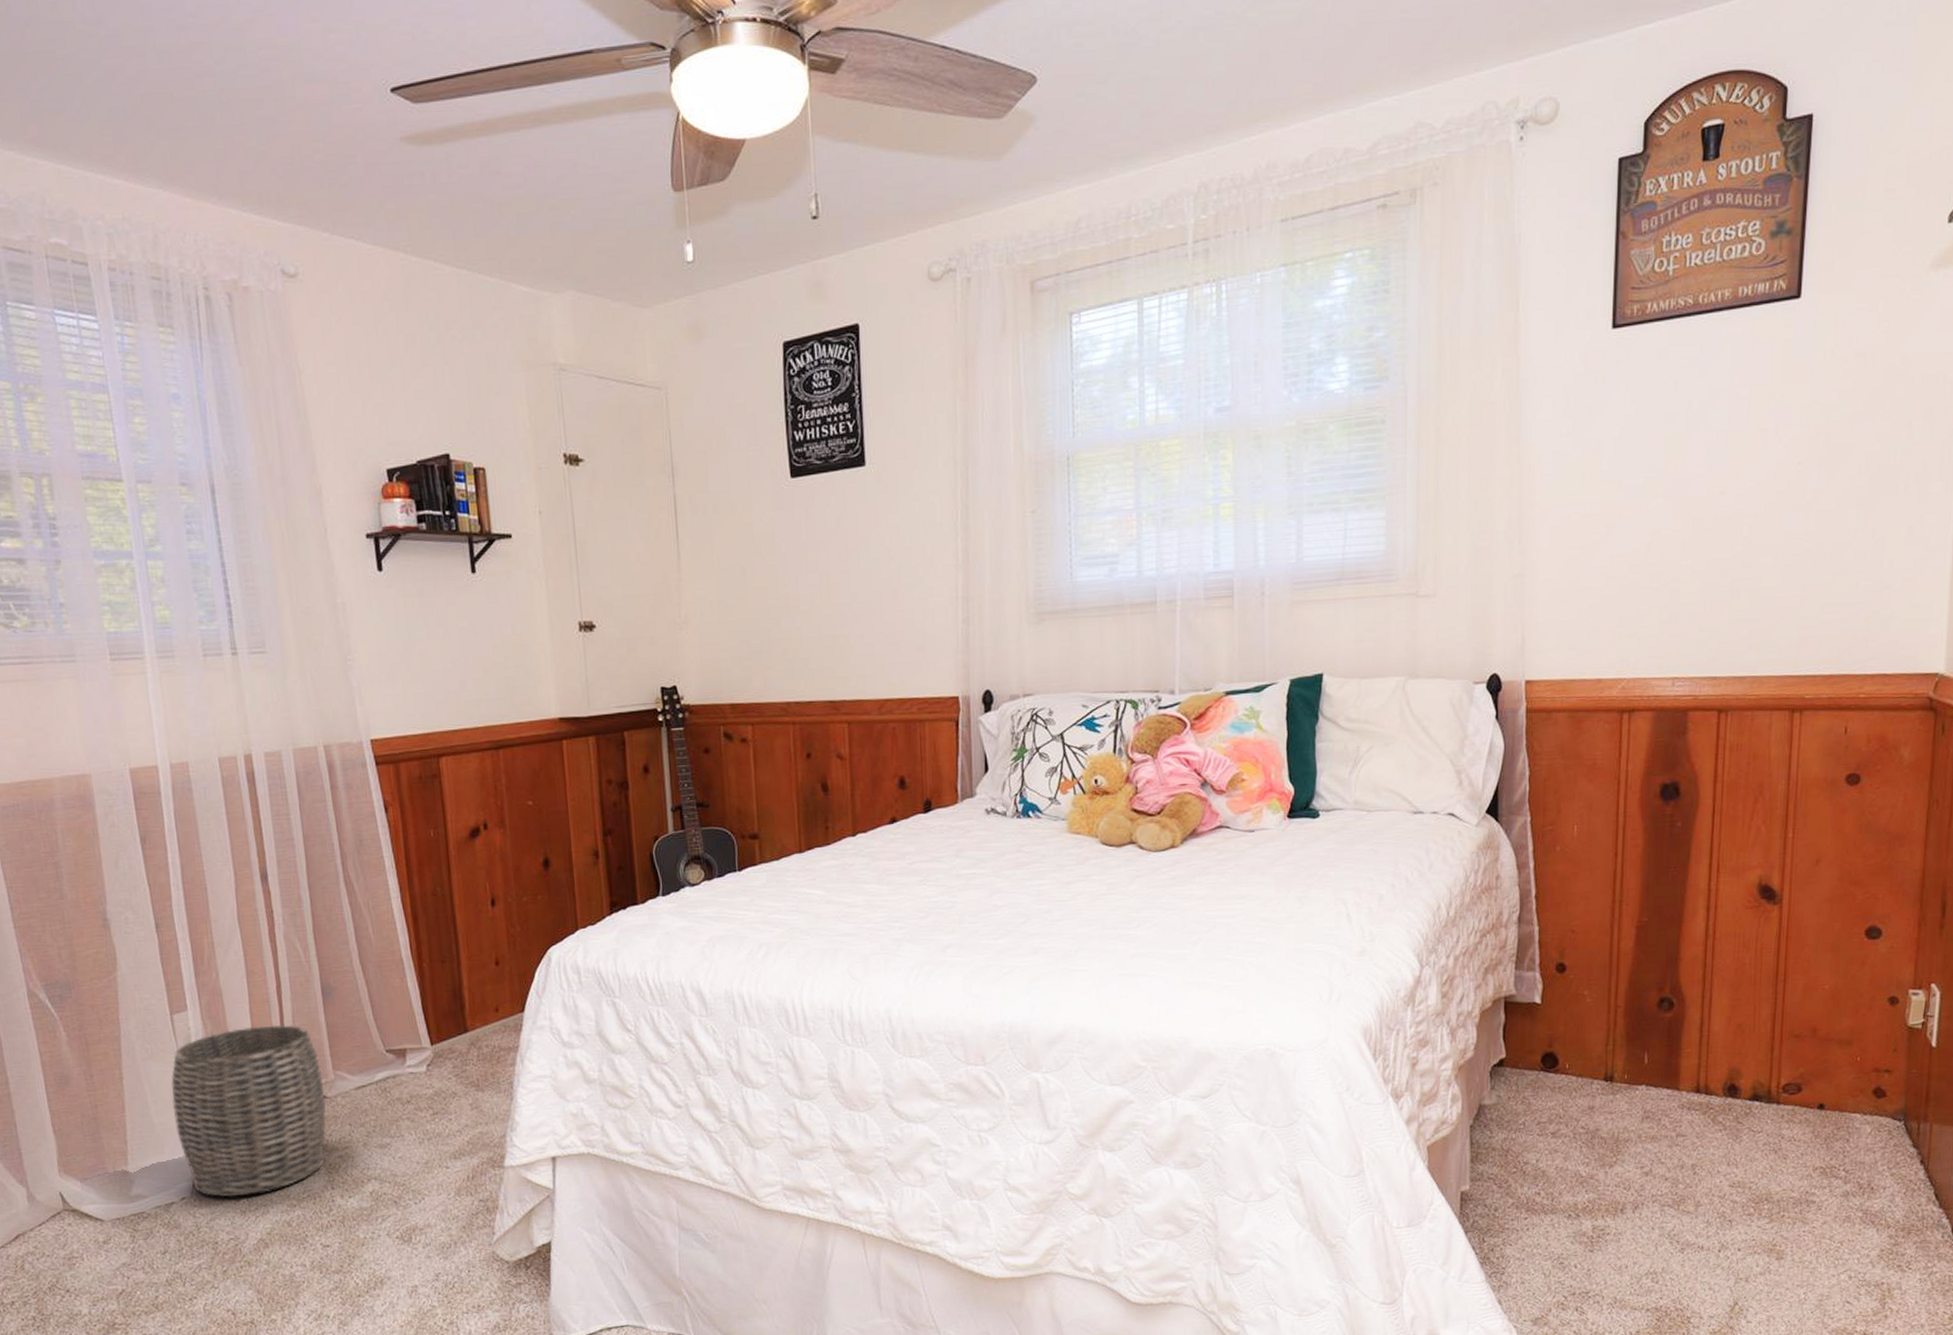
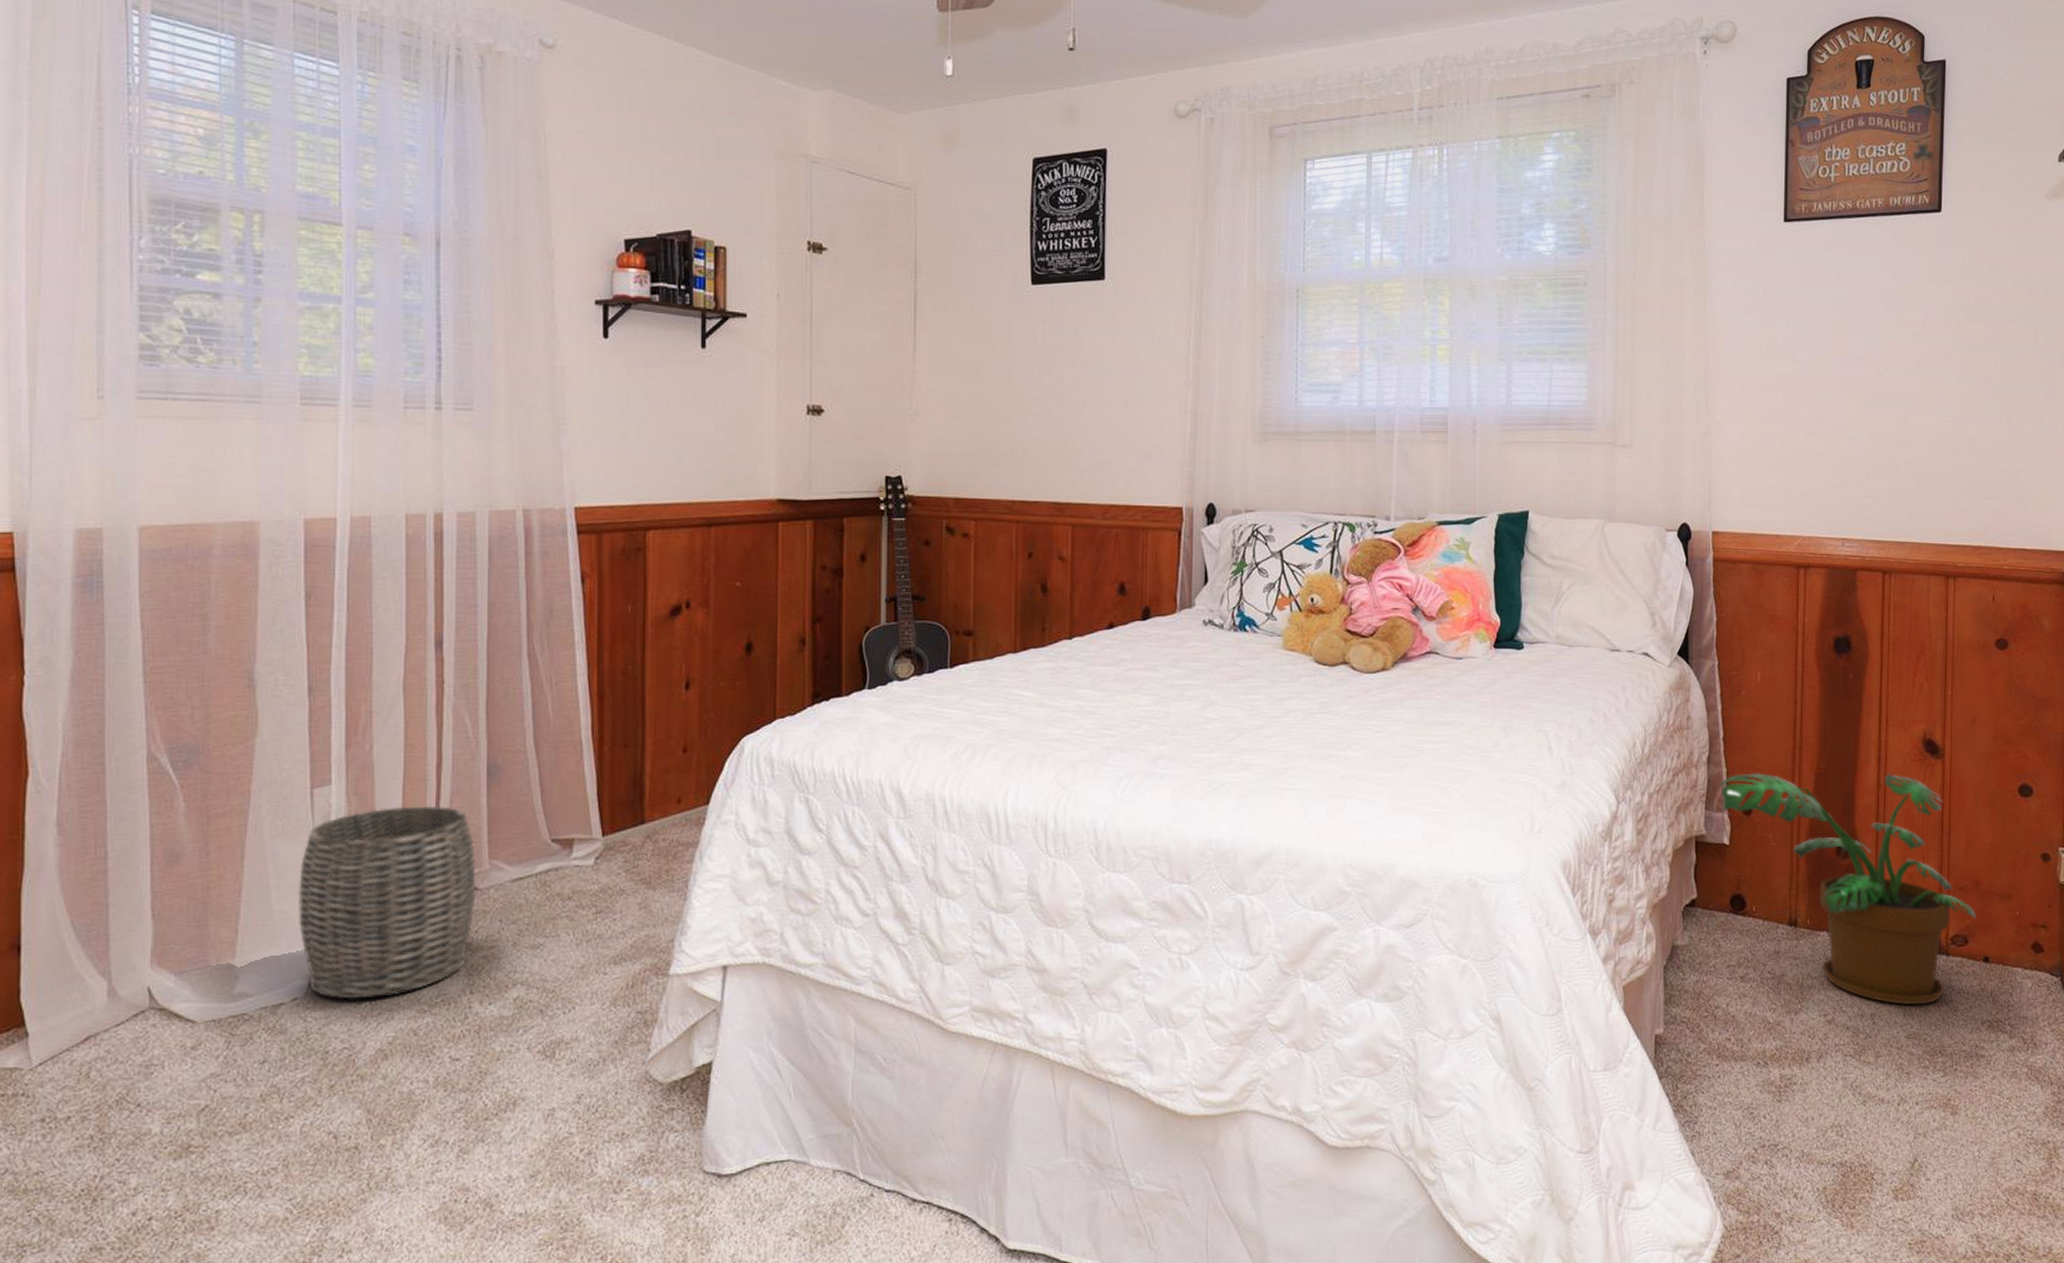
potted plant: none [1531,923,1811,1155] -> present [1720,773,1976,1005]

